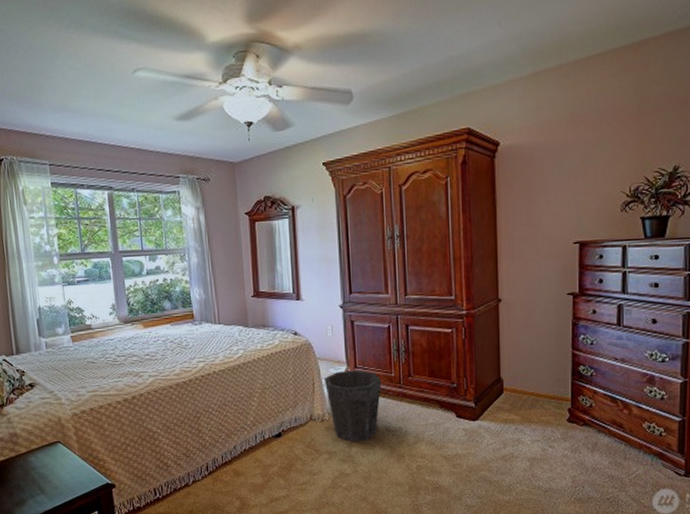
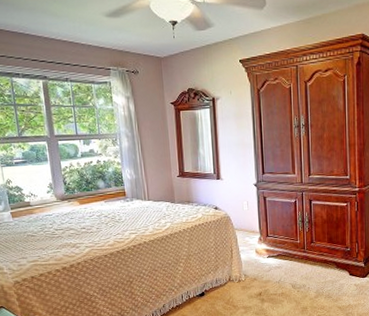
waste bin: present [325,370,382,442] -> none [241,238,289,298]

